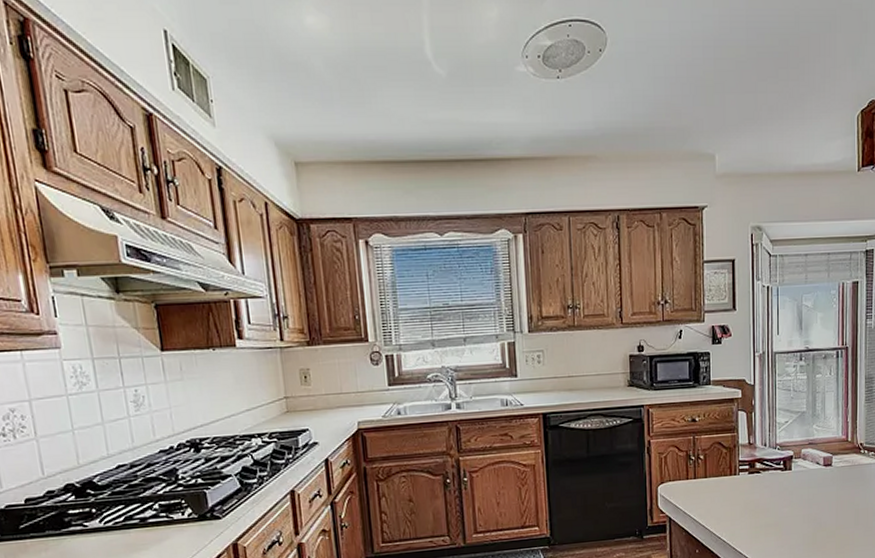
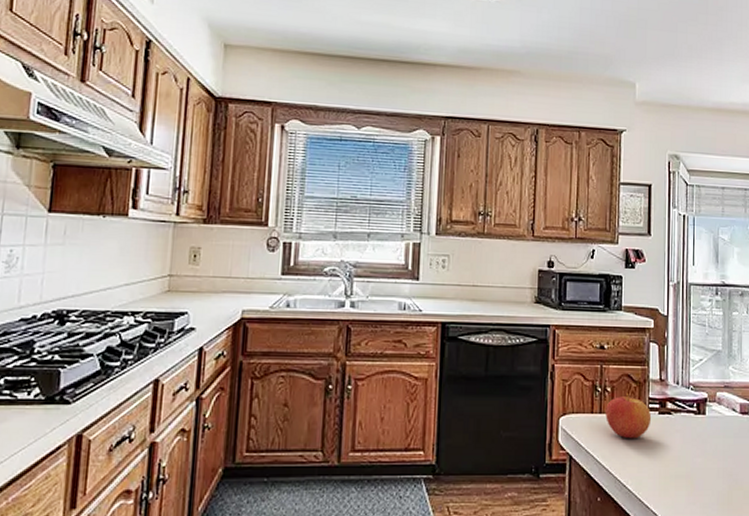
apple: none [700,458,742,498] -> present [605,392,652,439]

